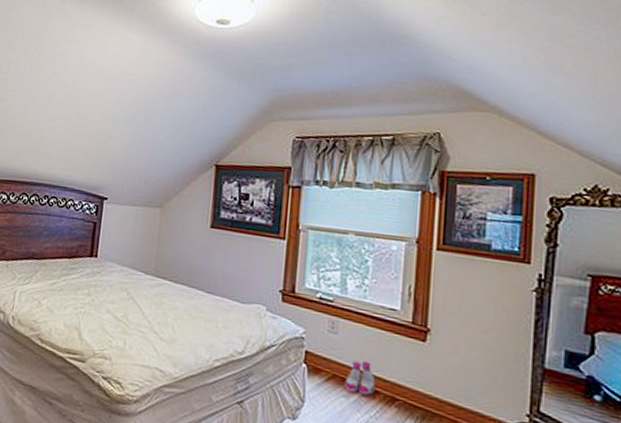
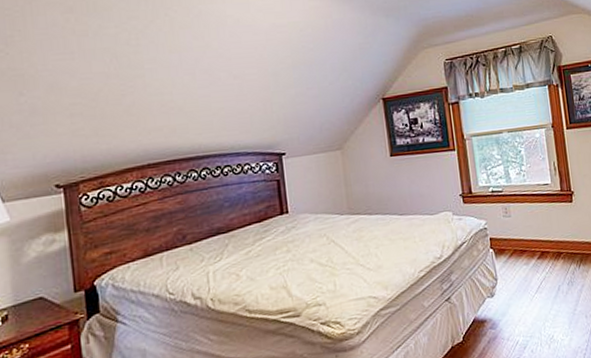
boots: present [343,360,376,396] -> none [523,231,546,260]

